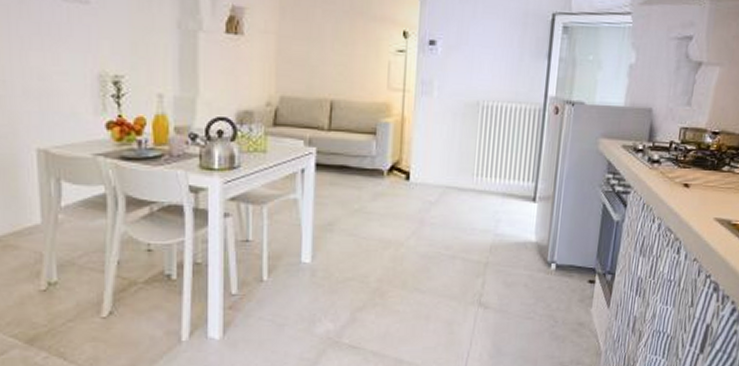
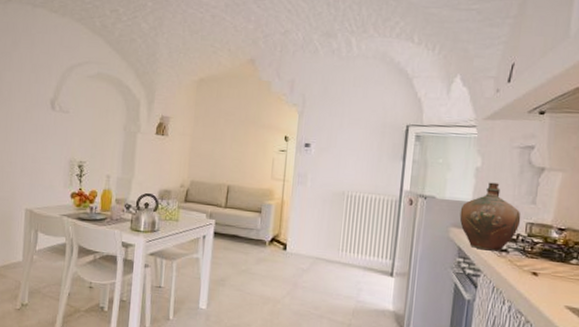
ceramic jug: none [610,82,675,163] -> present [459,182,521,252]

